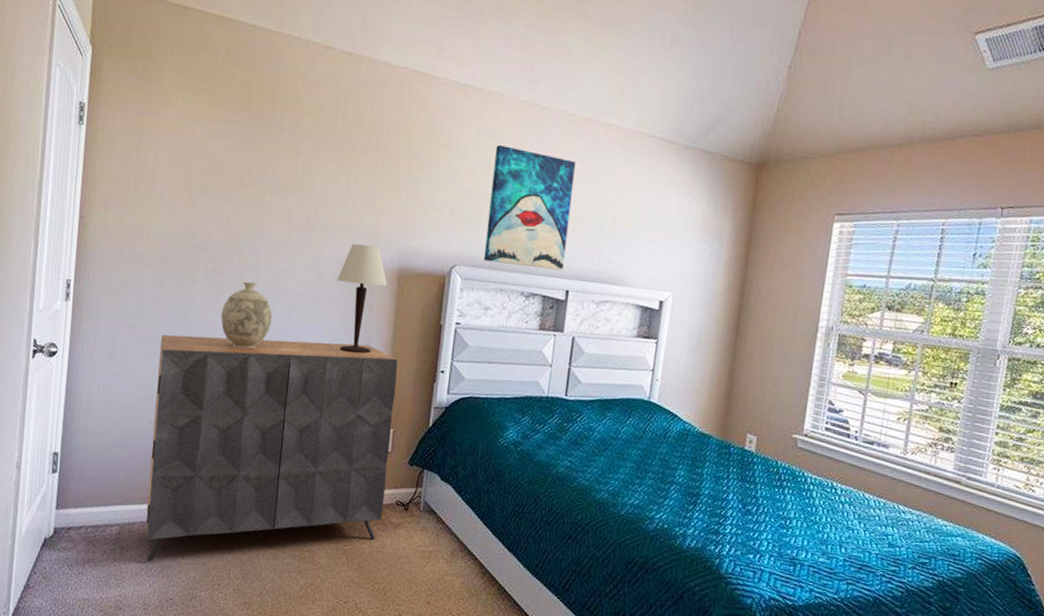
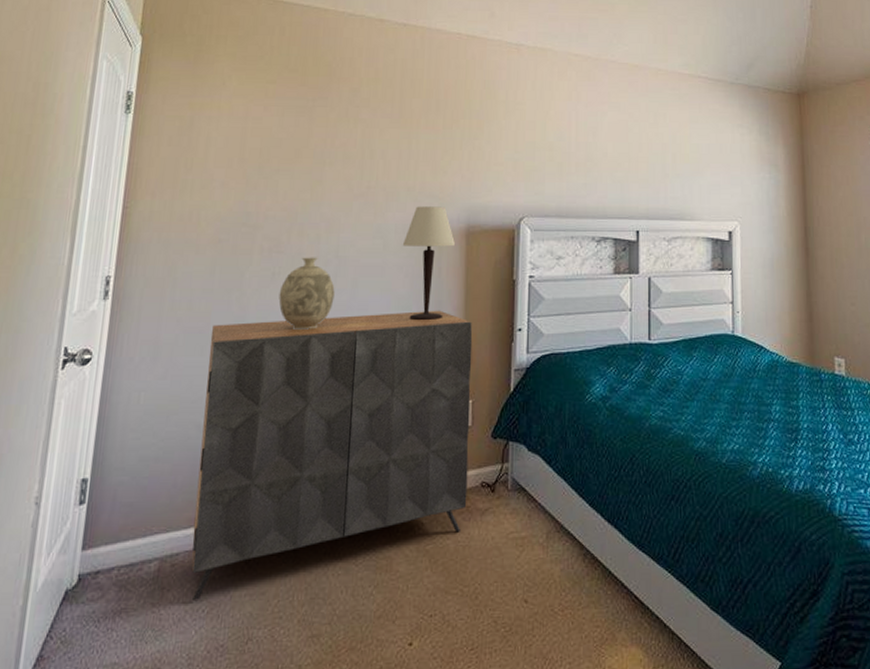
wall art: present [483,145,576,271] -> none [551,97,631,212]

